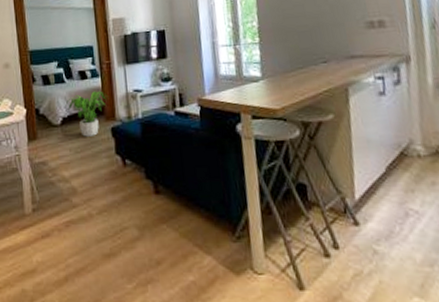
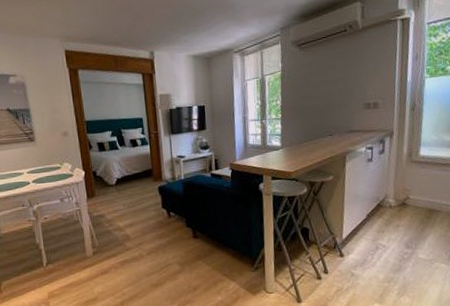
potted plant: present [65,91,109,137] -> none [119,156,157,195]

